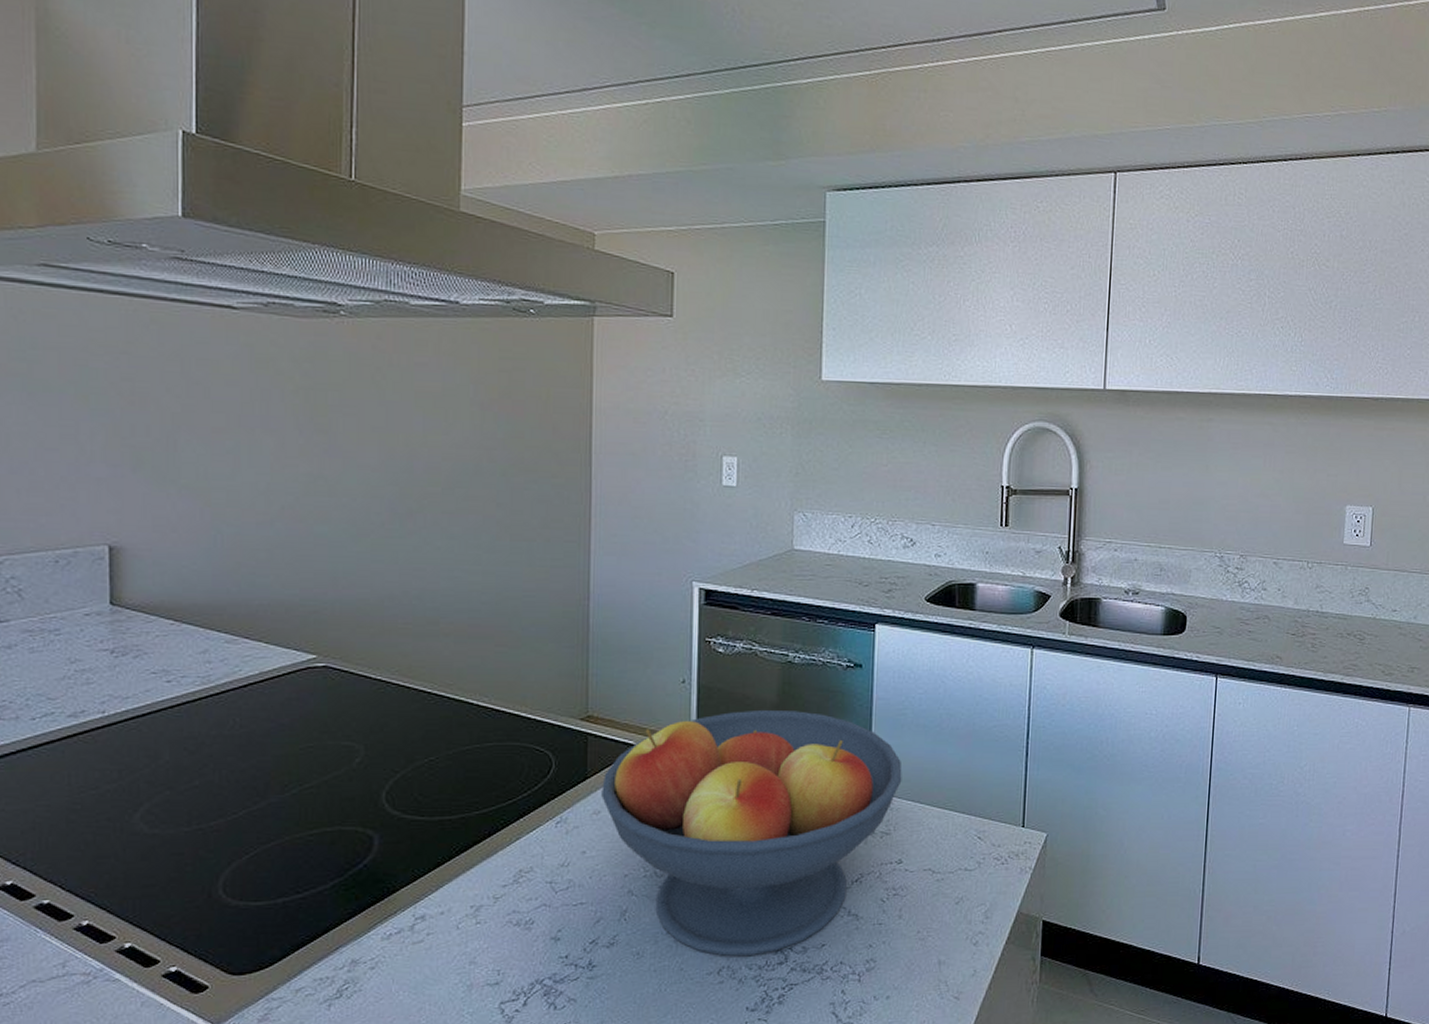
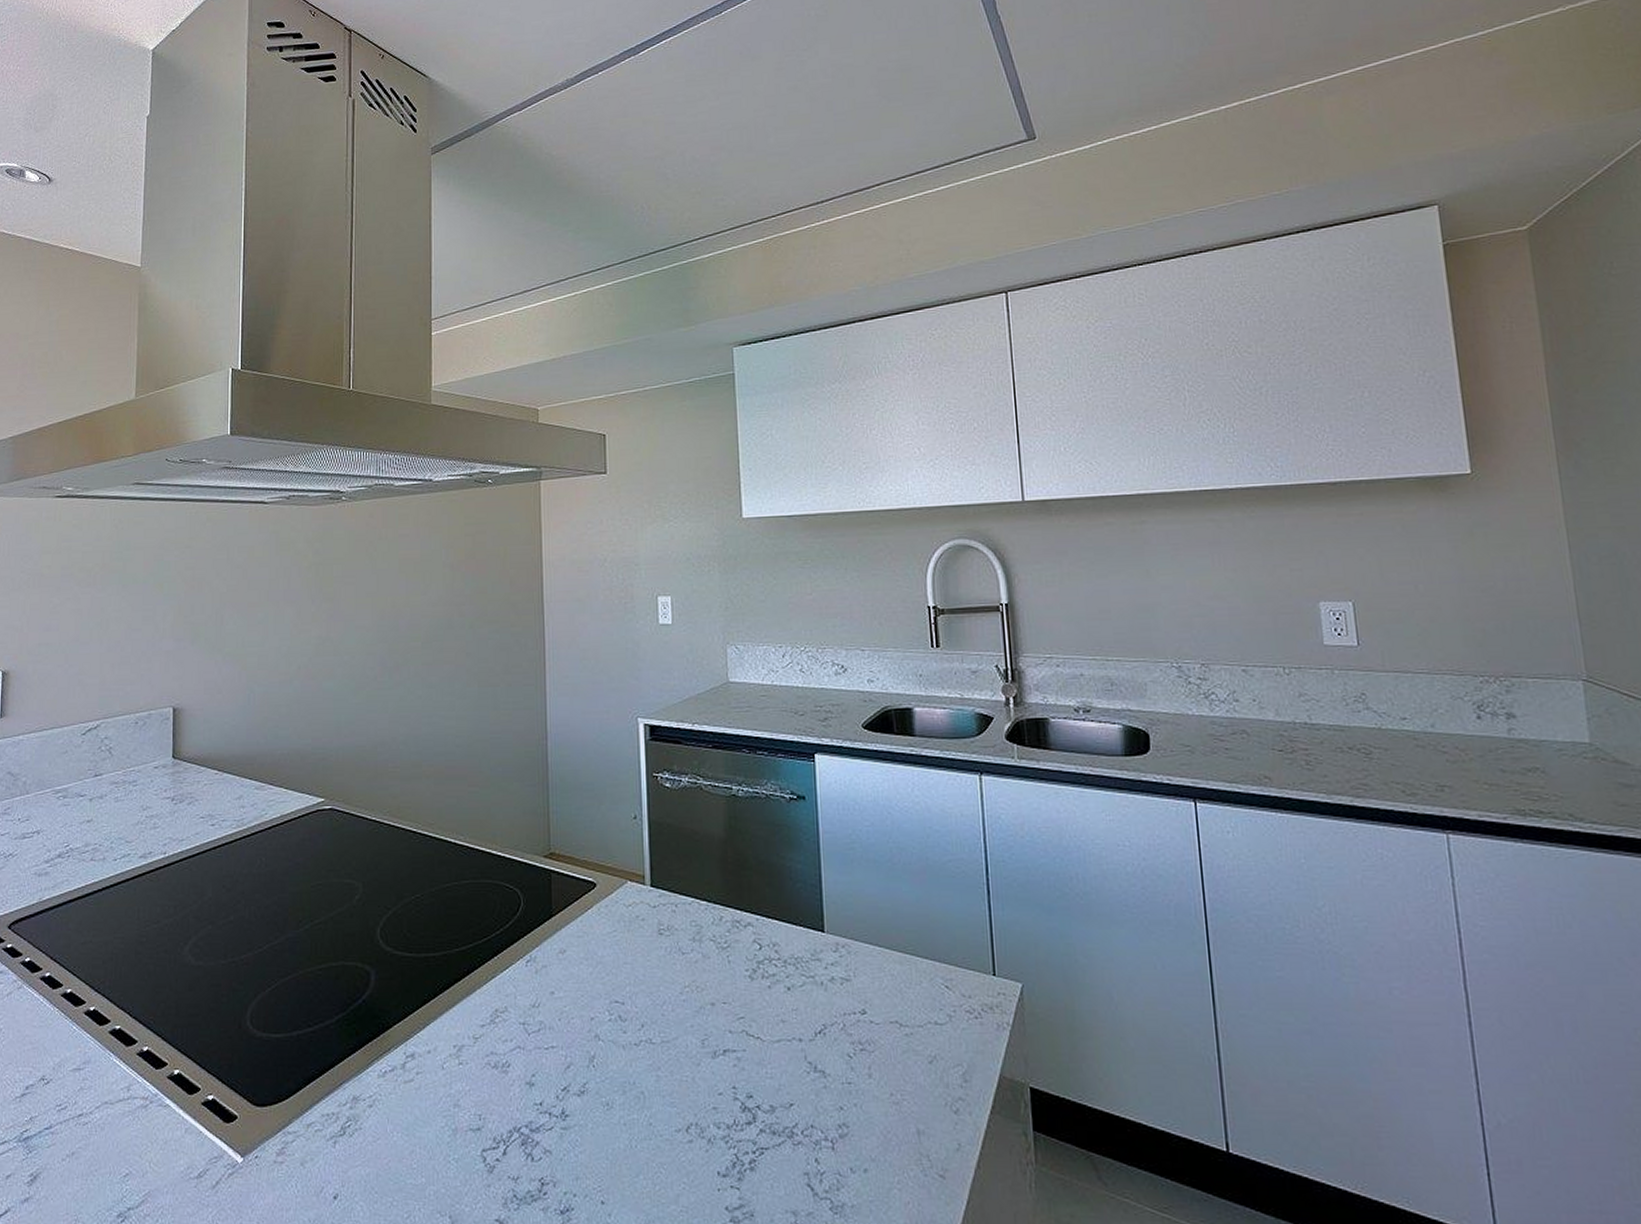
fruit bowl: present [601,709,902,957] -> none [566,845,857,1114]

